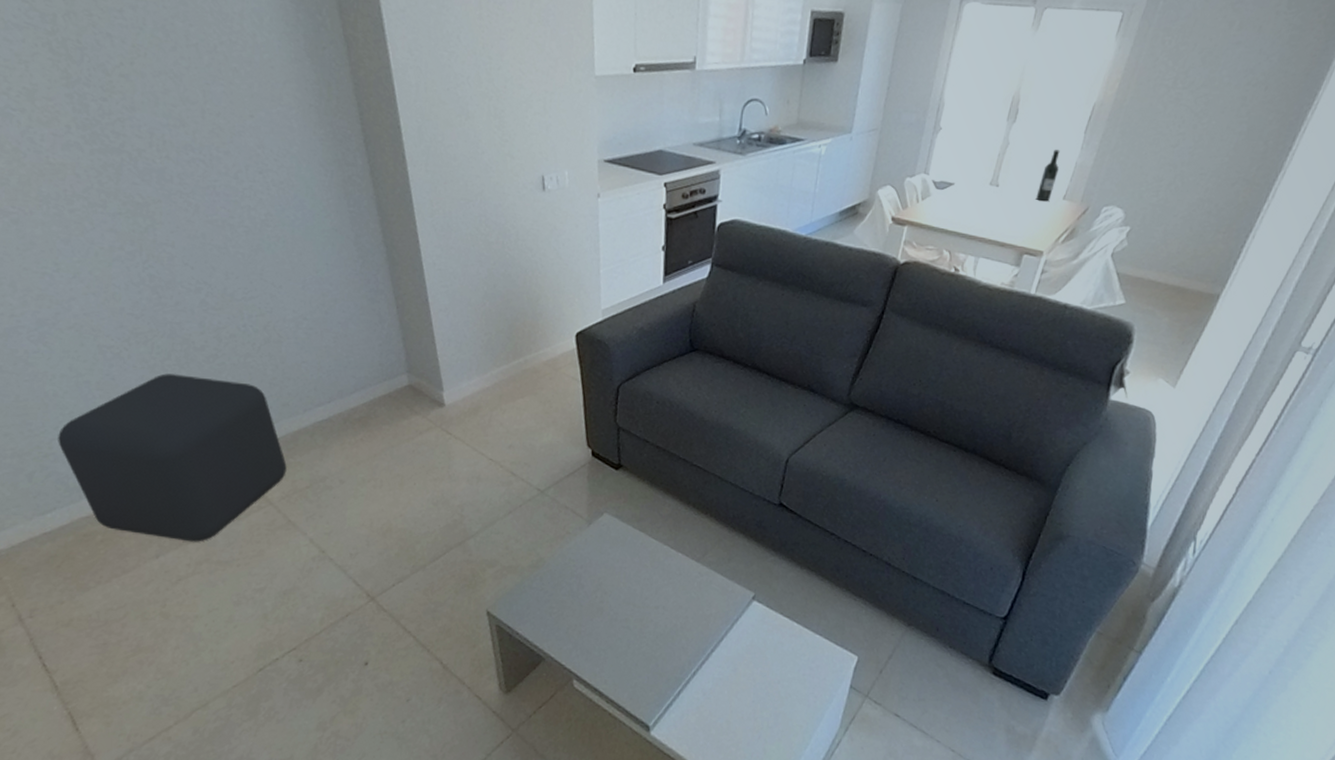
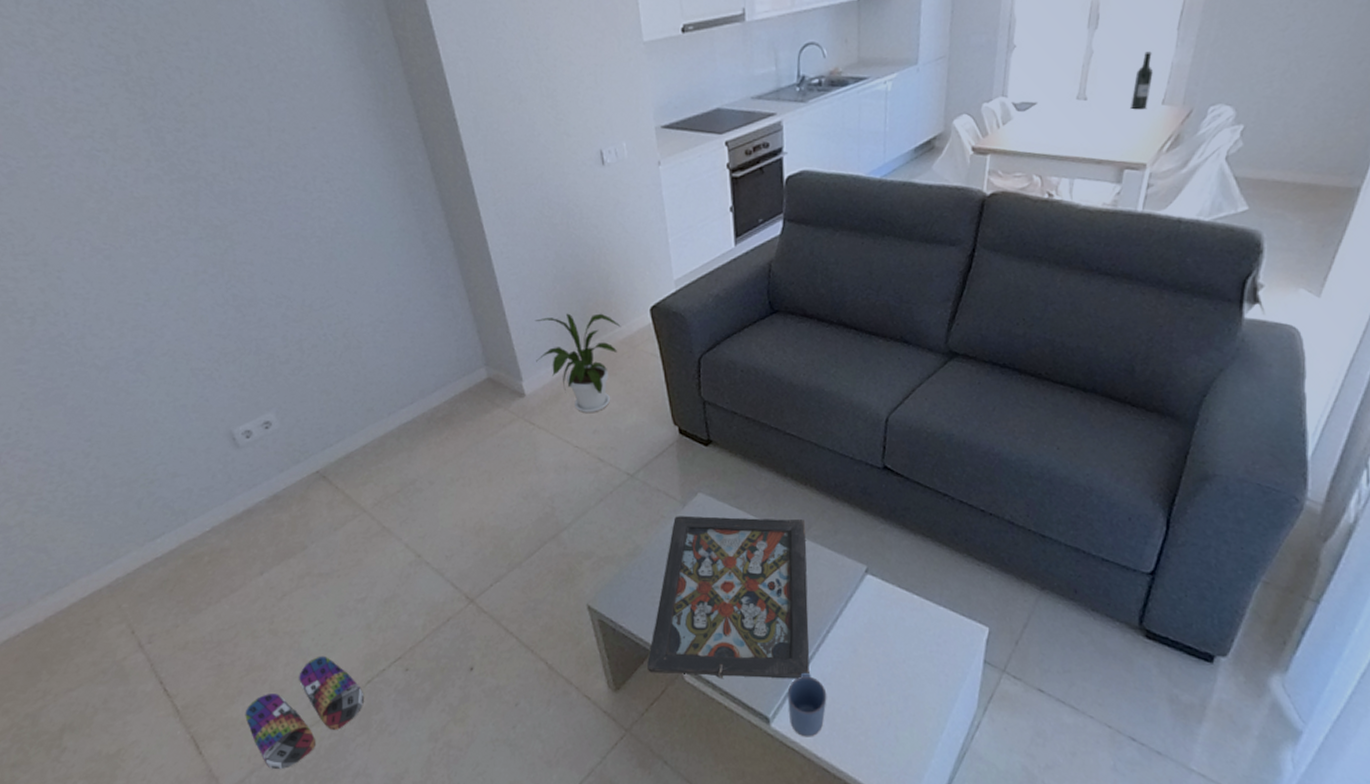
cube: present [58,373,287,542] -> none [161,389,377,556]
slippers: none [128,641,255,750] -> present [245,656,365,770]
house plant: none [459,330,546,429] -> present [534,313,621,414]
decorative tray: none [539,533,703,692] -> present [647,515,810,679]
mug: none [668,686,705,746] -> present [787,672,827,737]

